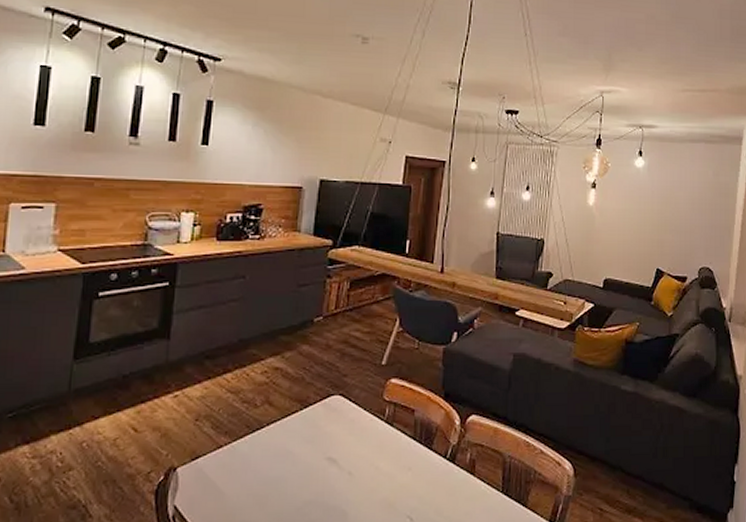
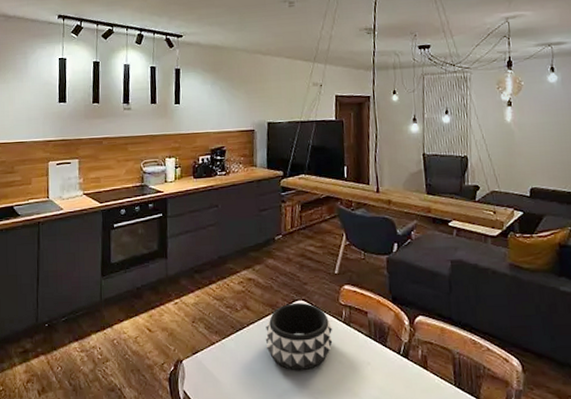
decorative bowl: none [288,397,373,479] -> present [265,302,333,371]

